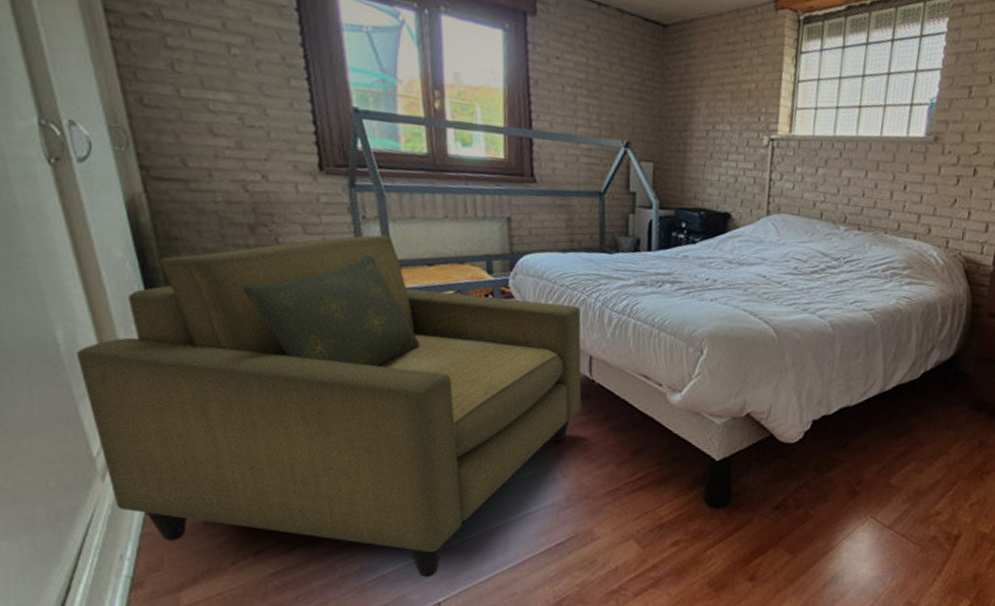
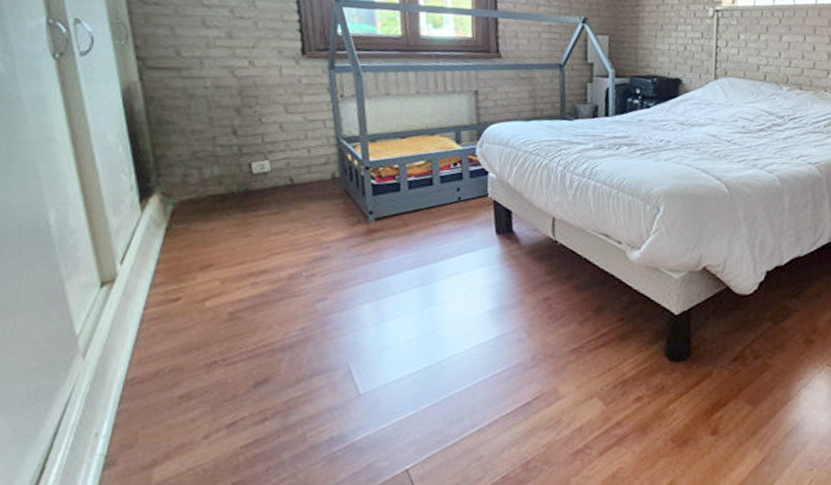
armchair: present [76,235,582,578] -> none [66,111,545,444]

